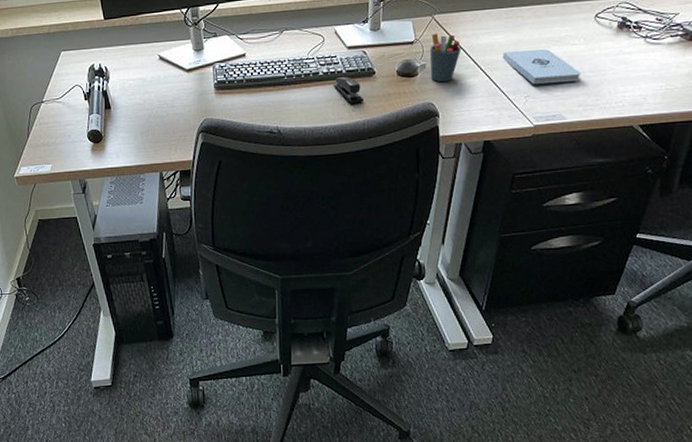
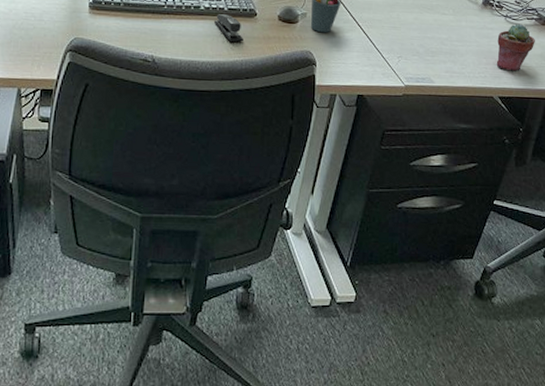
notepad: present [502,49,581,85] -> none [378,12,450,49]
potted succulent: none [635,43,681,96] -> present [496,24,535,71]

